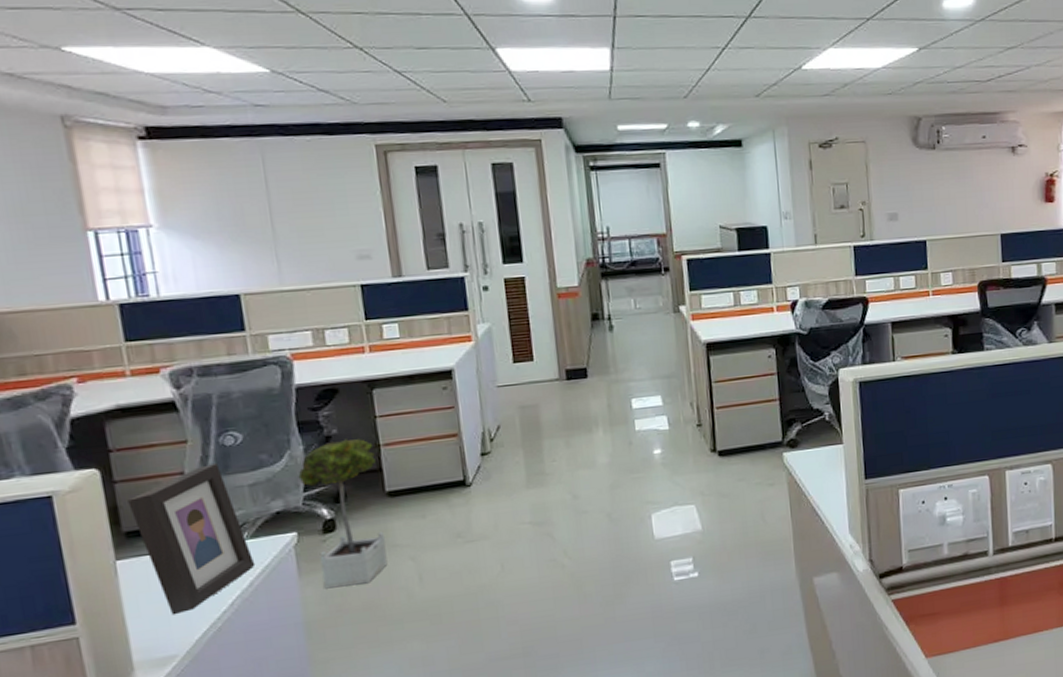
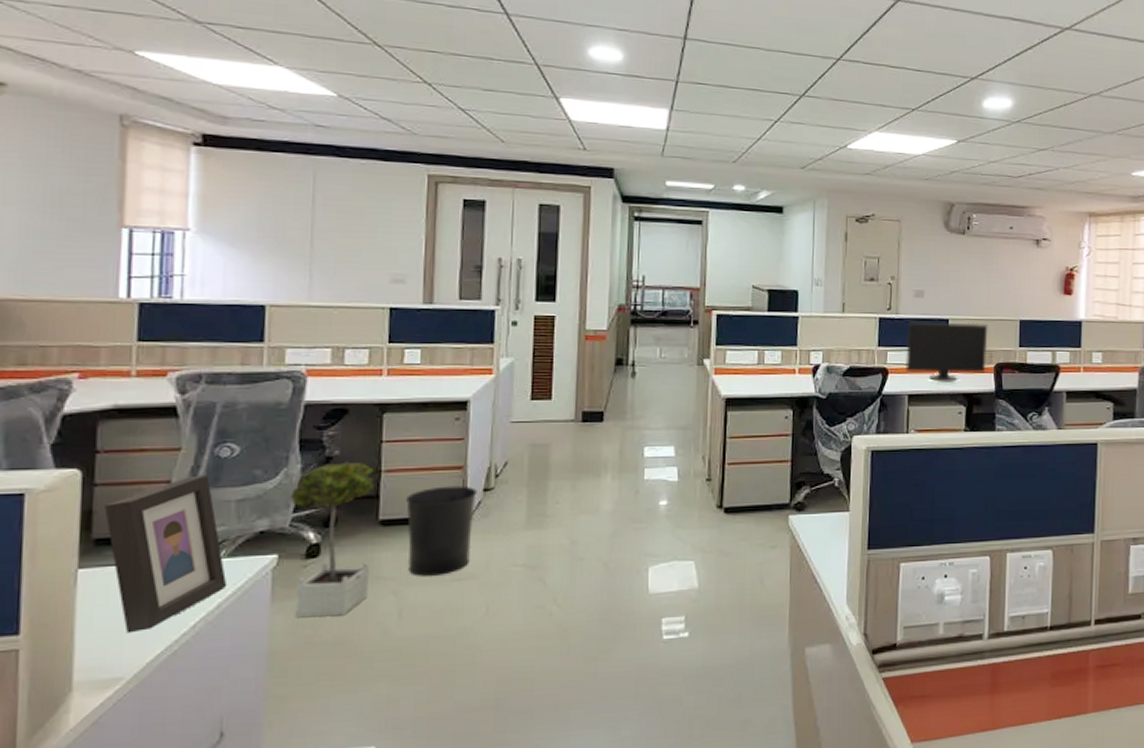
waste bin: none [408,452,479,541] -> present [406,486,477,576]
computer monitor: none [884,241,970,306] -> present [904,321,988,382]

